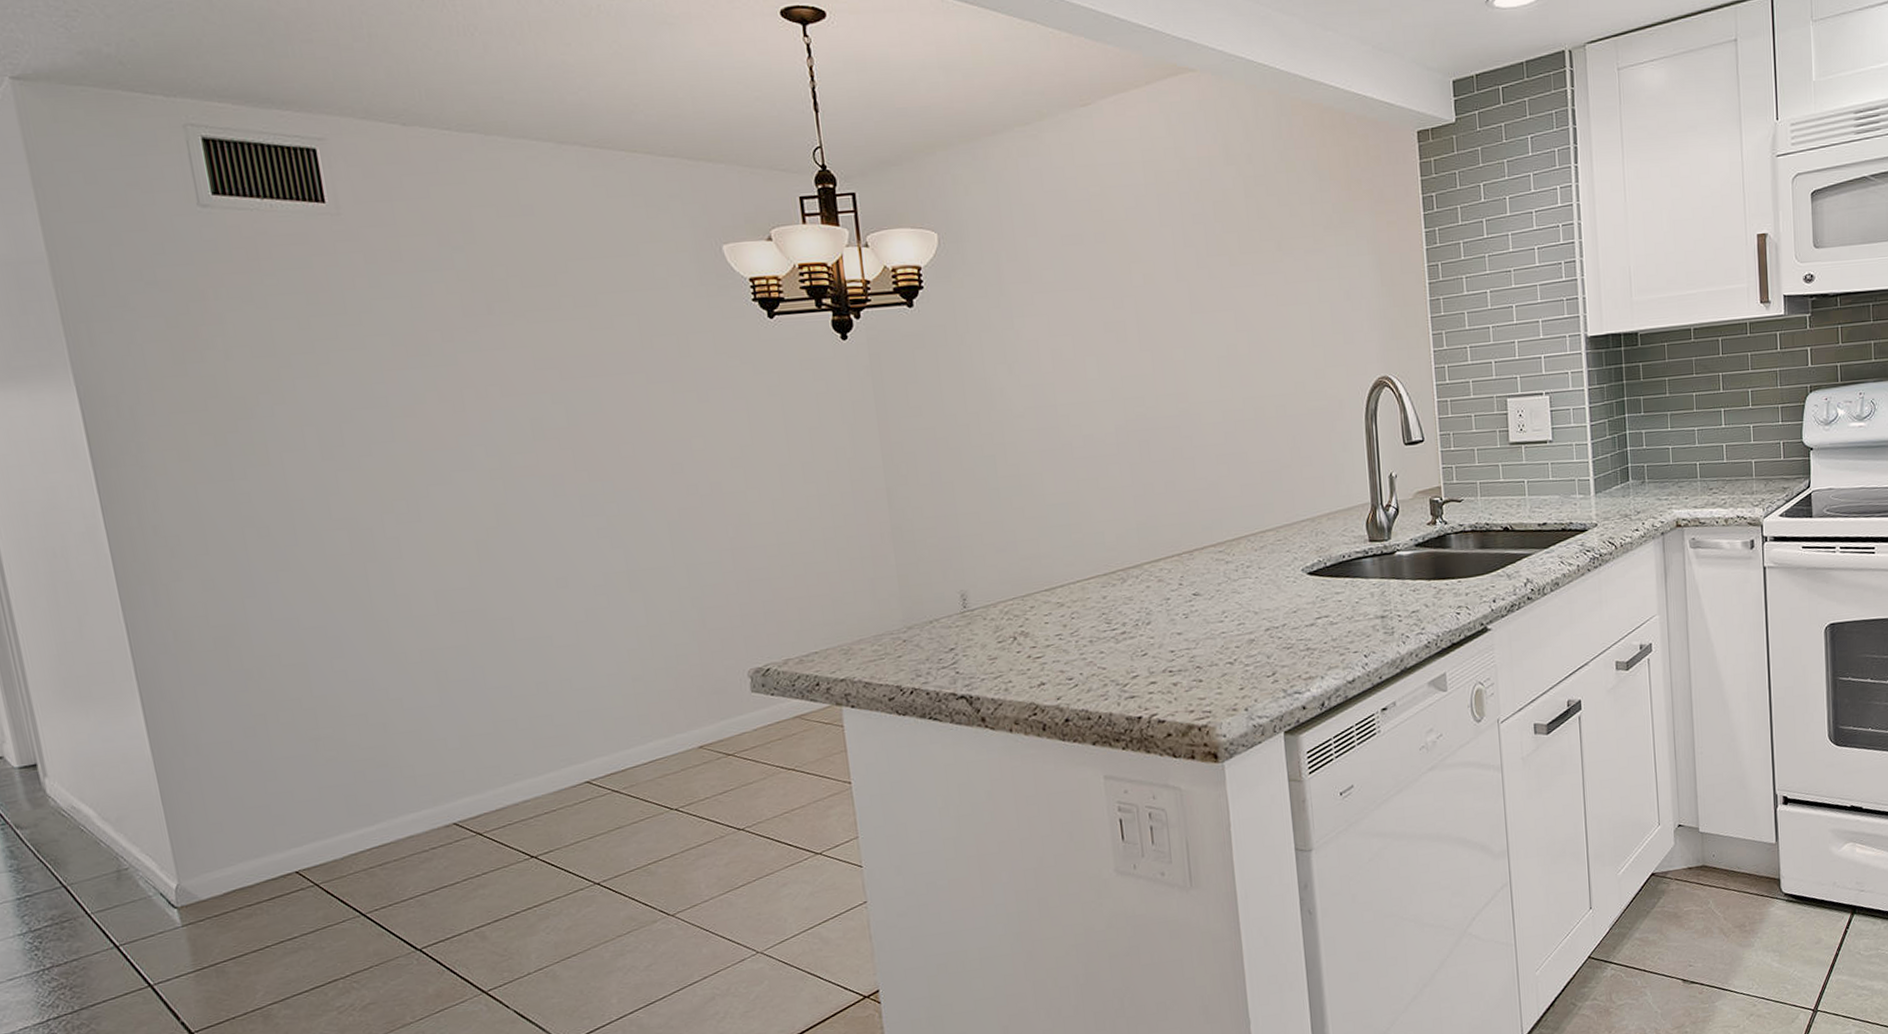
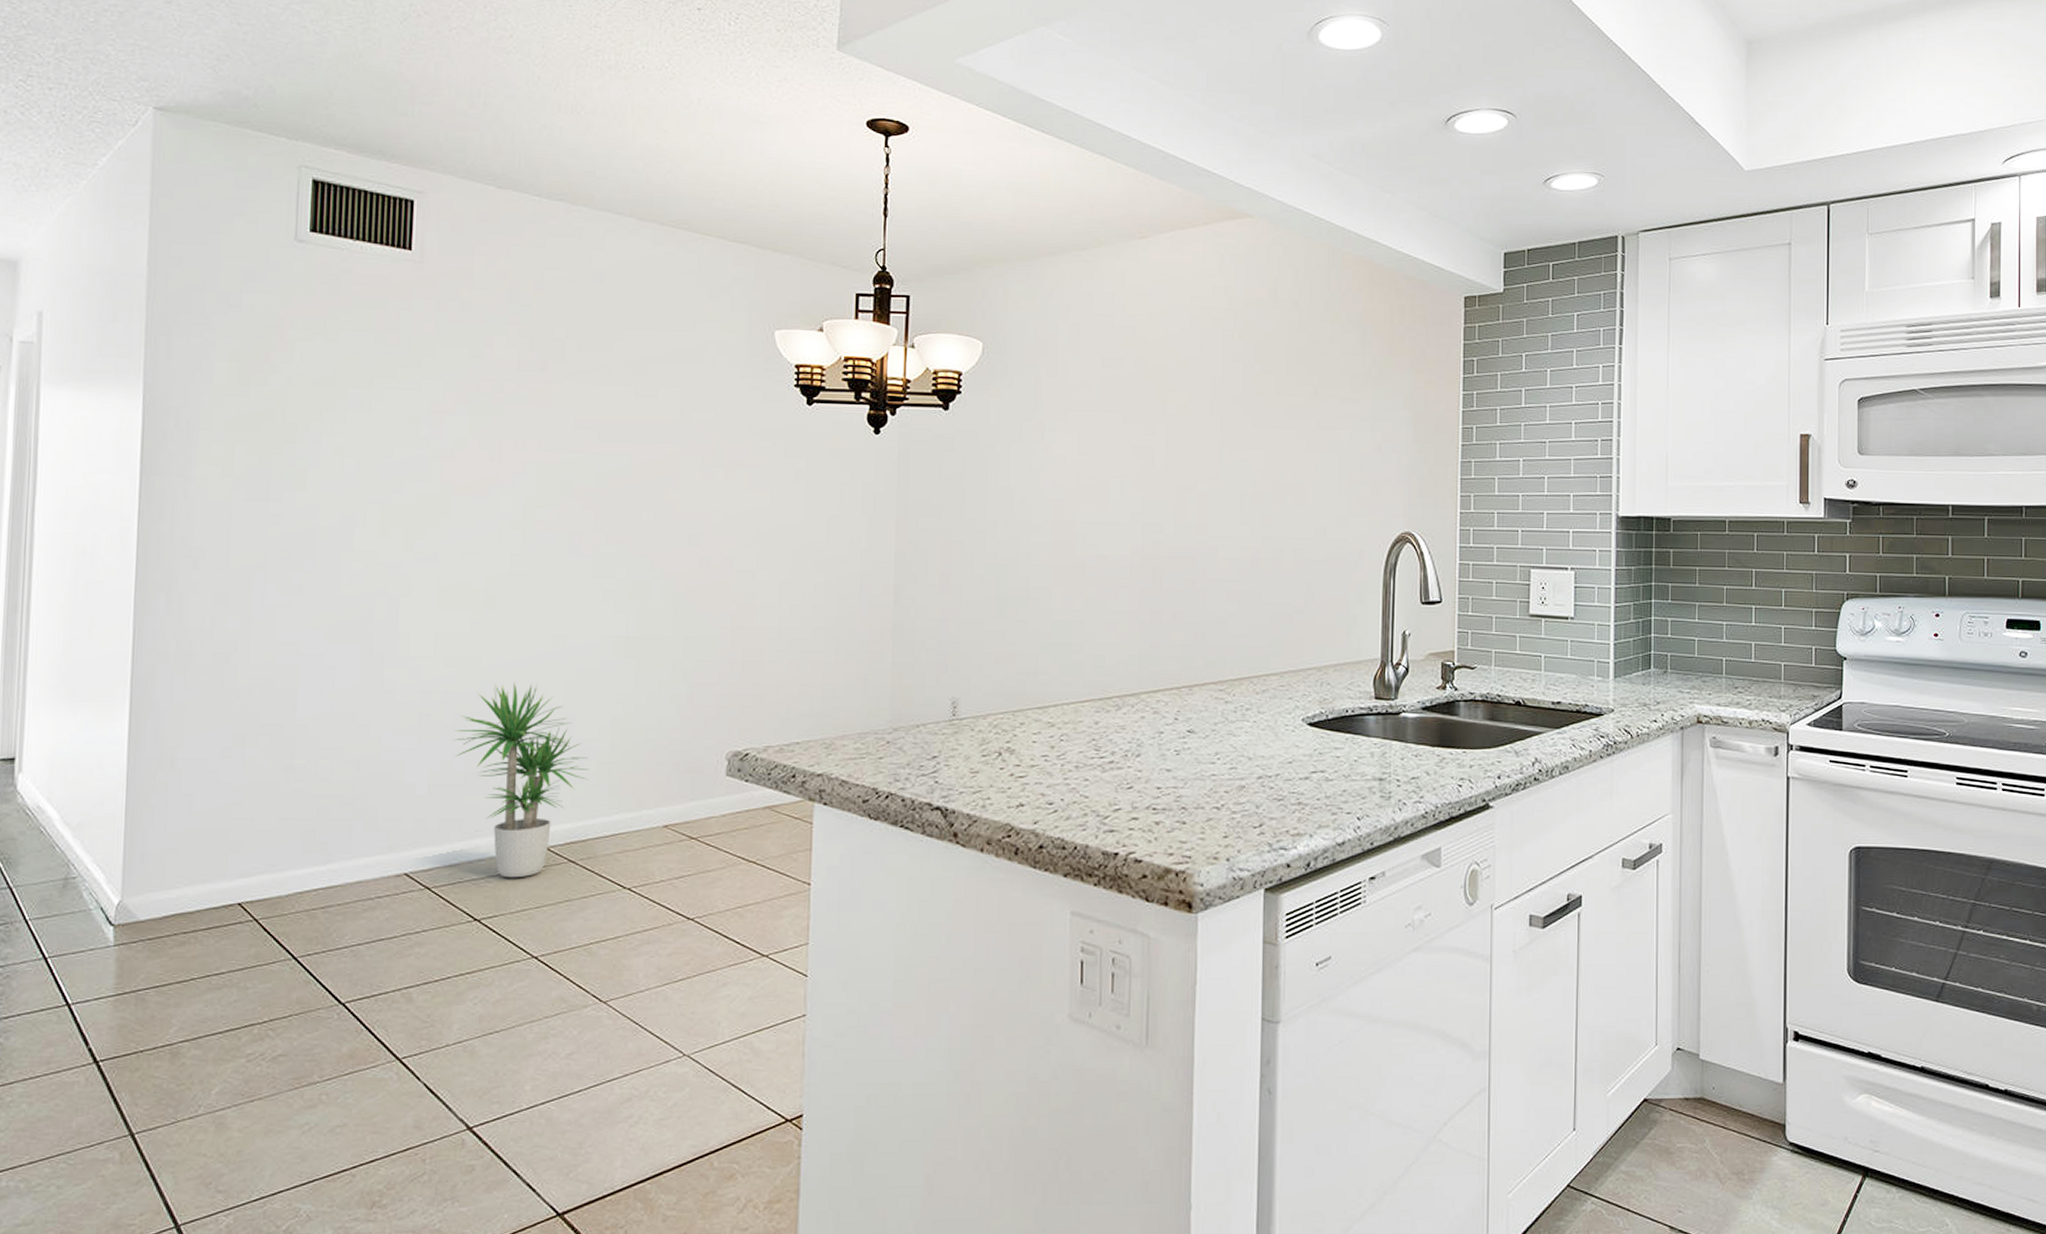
potted plant: none [474,628,617,815] -> present [453,681,589,878]

